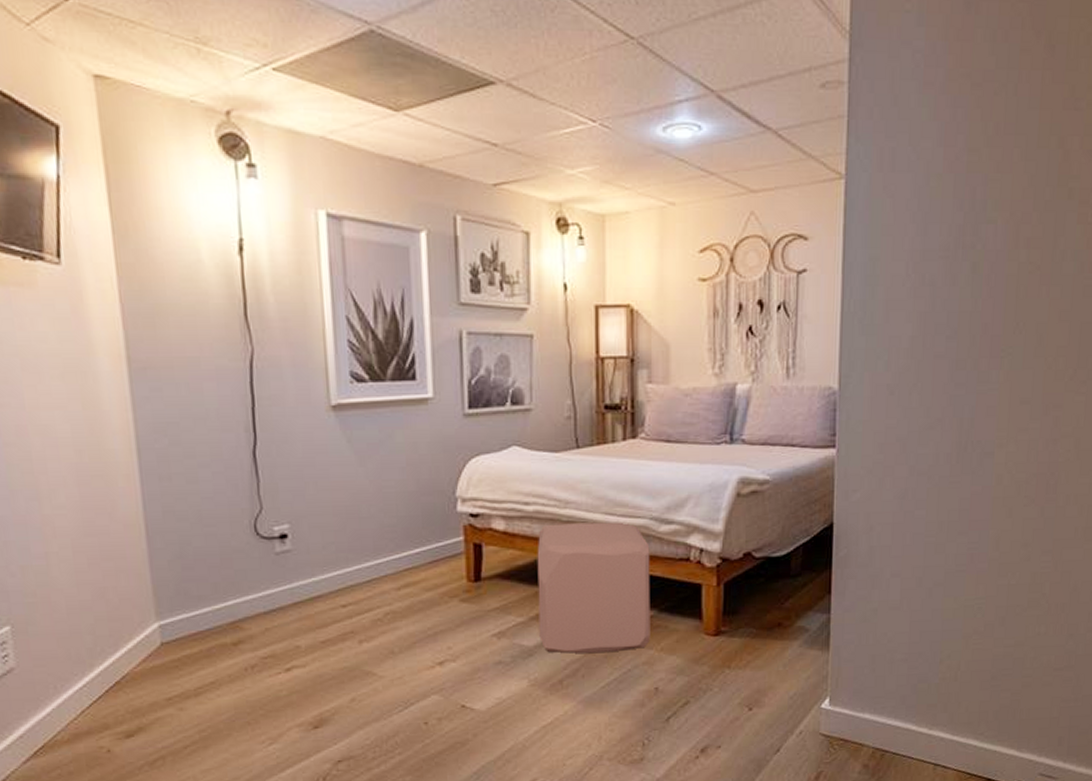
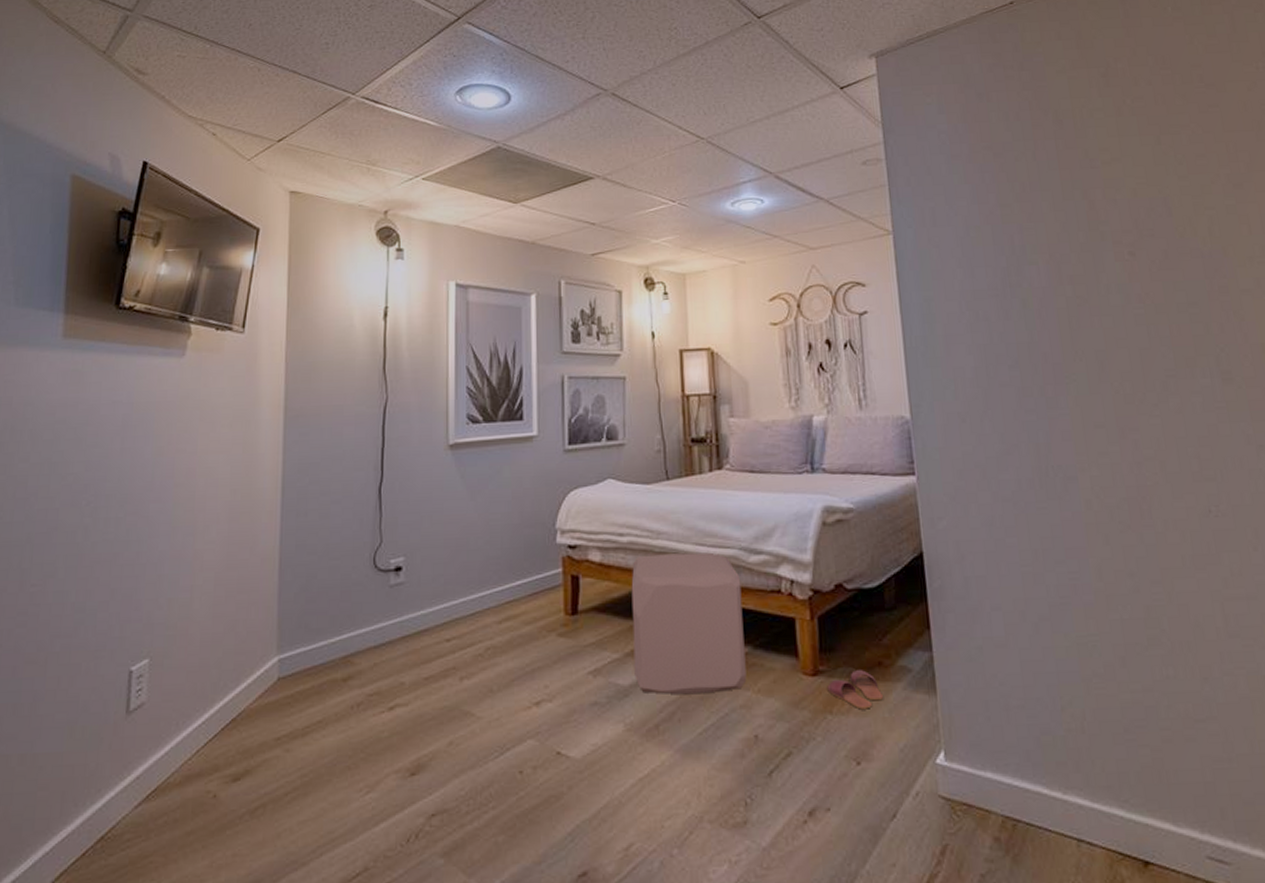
slippers: none [727,630,779,665] -> present [827,670,883,710]

